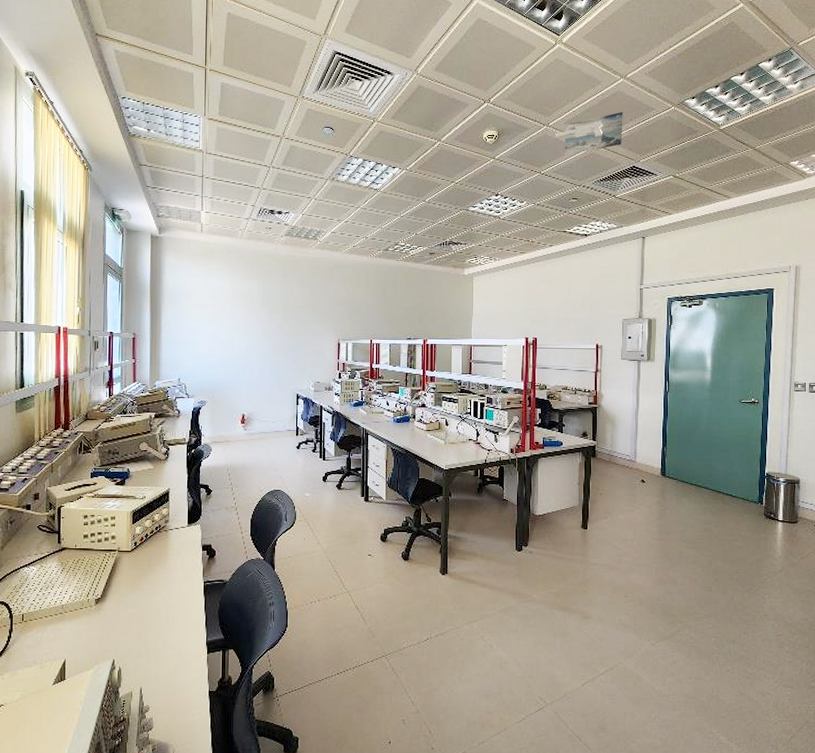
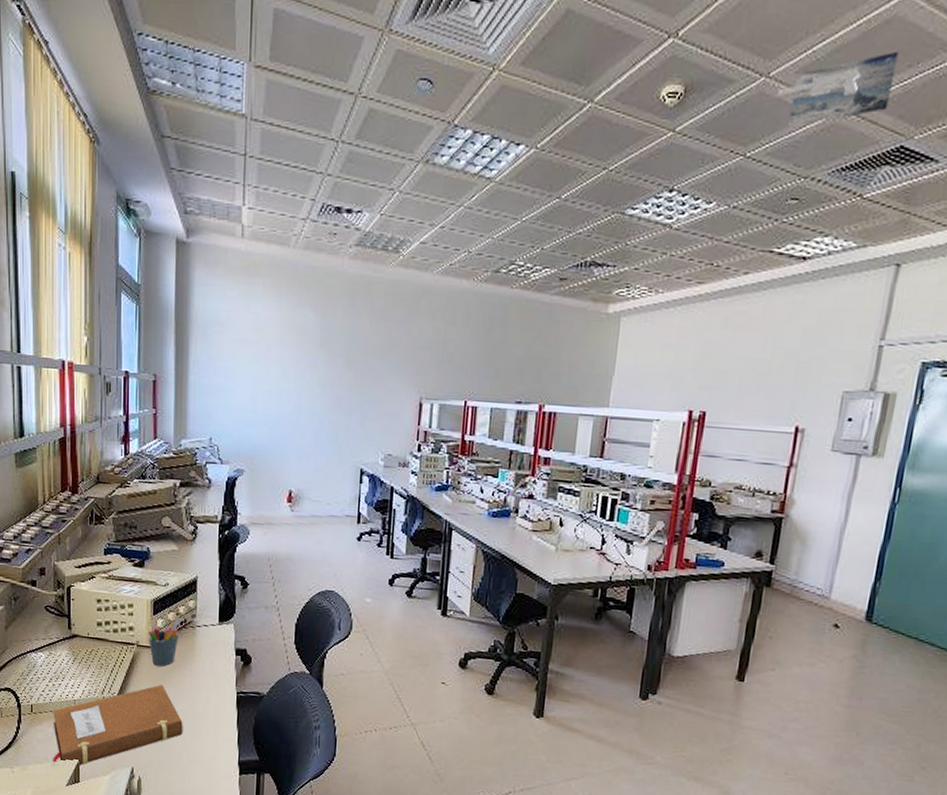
notebook: none [41,583,158,666] -> present [53,684,183,766]
pen holder: none [127,523,154,567] -> present [147,616,179,667]

